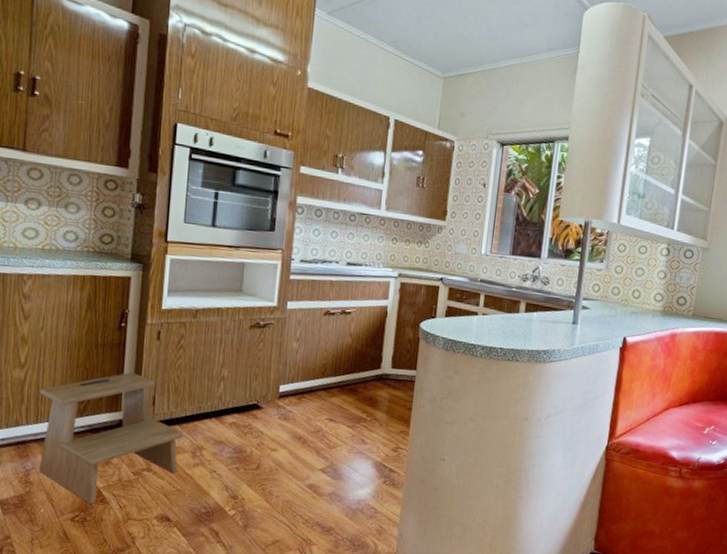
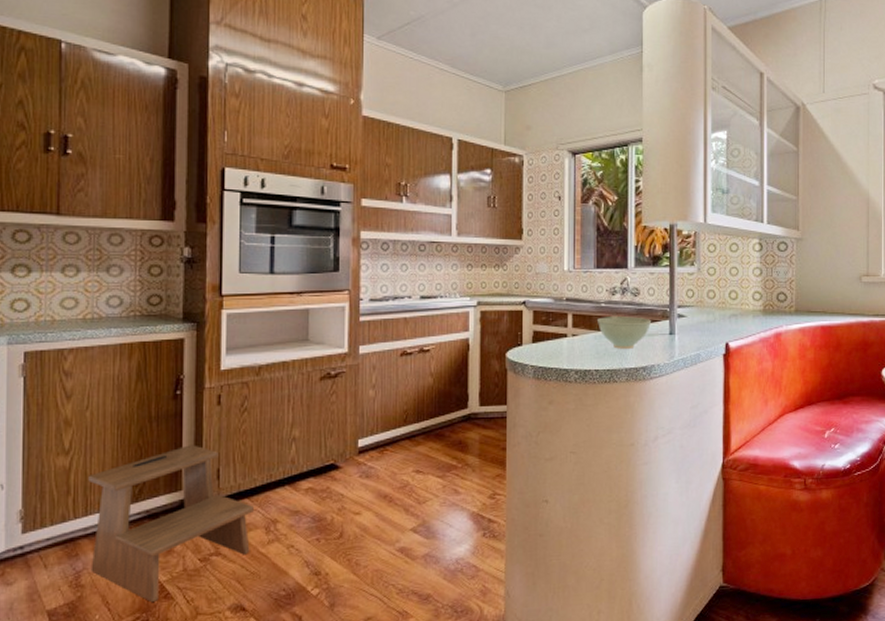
bowl: none [506,300,558,333] -> present [596,317,652,349]

